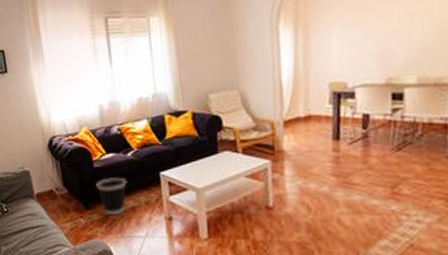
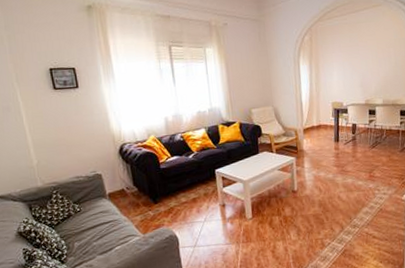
wastebasket: present [96,177,127,214] -> none [163,175,189,206]

